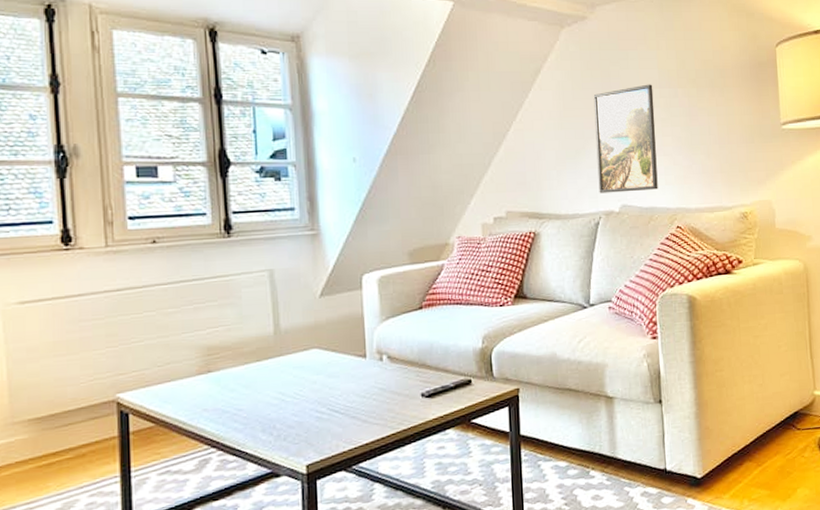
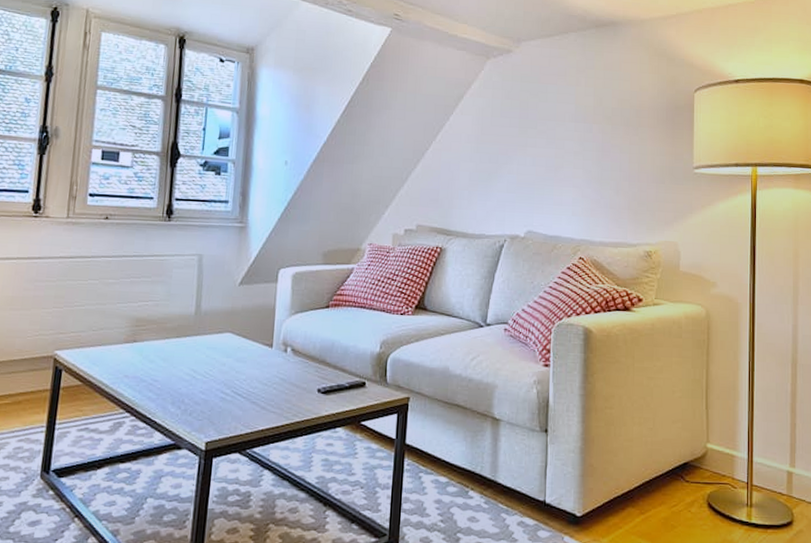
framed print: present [593,84,658,193] -> none [506,117,569,219]

